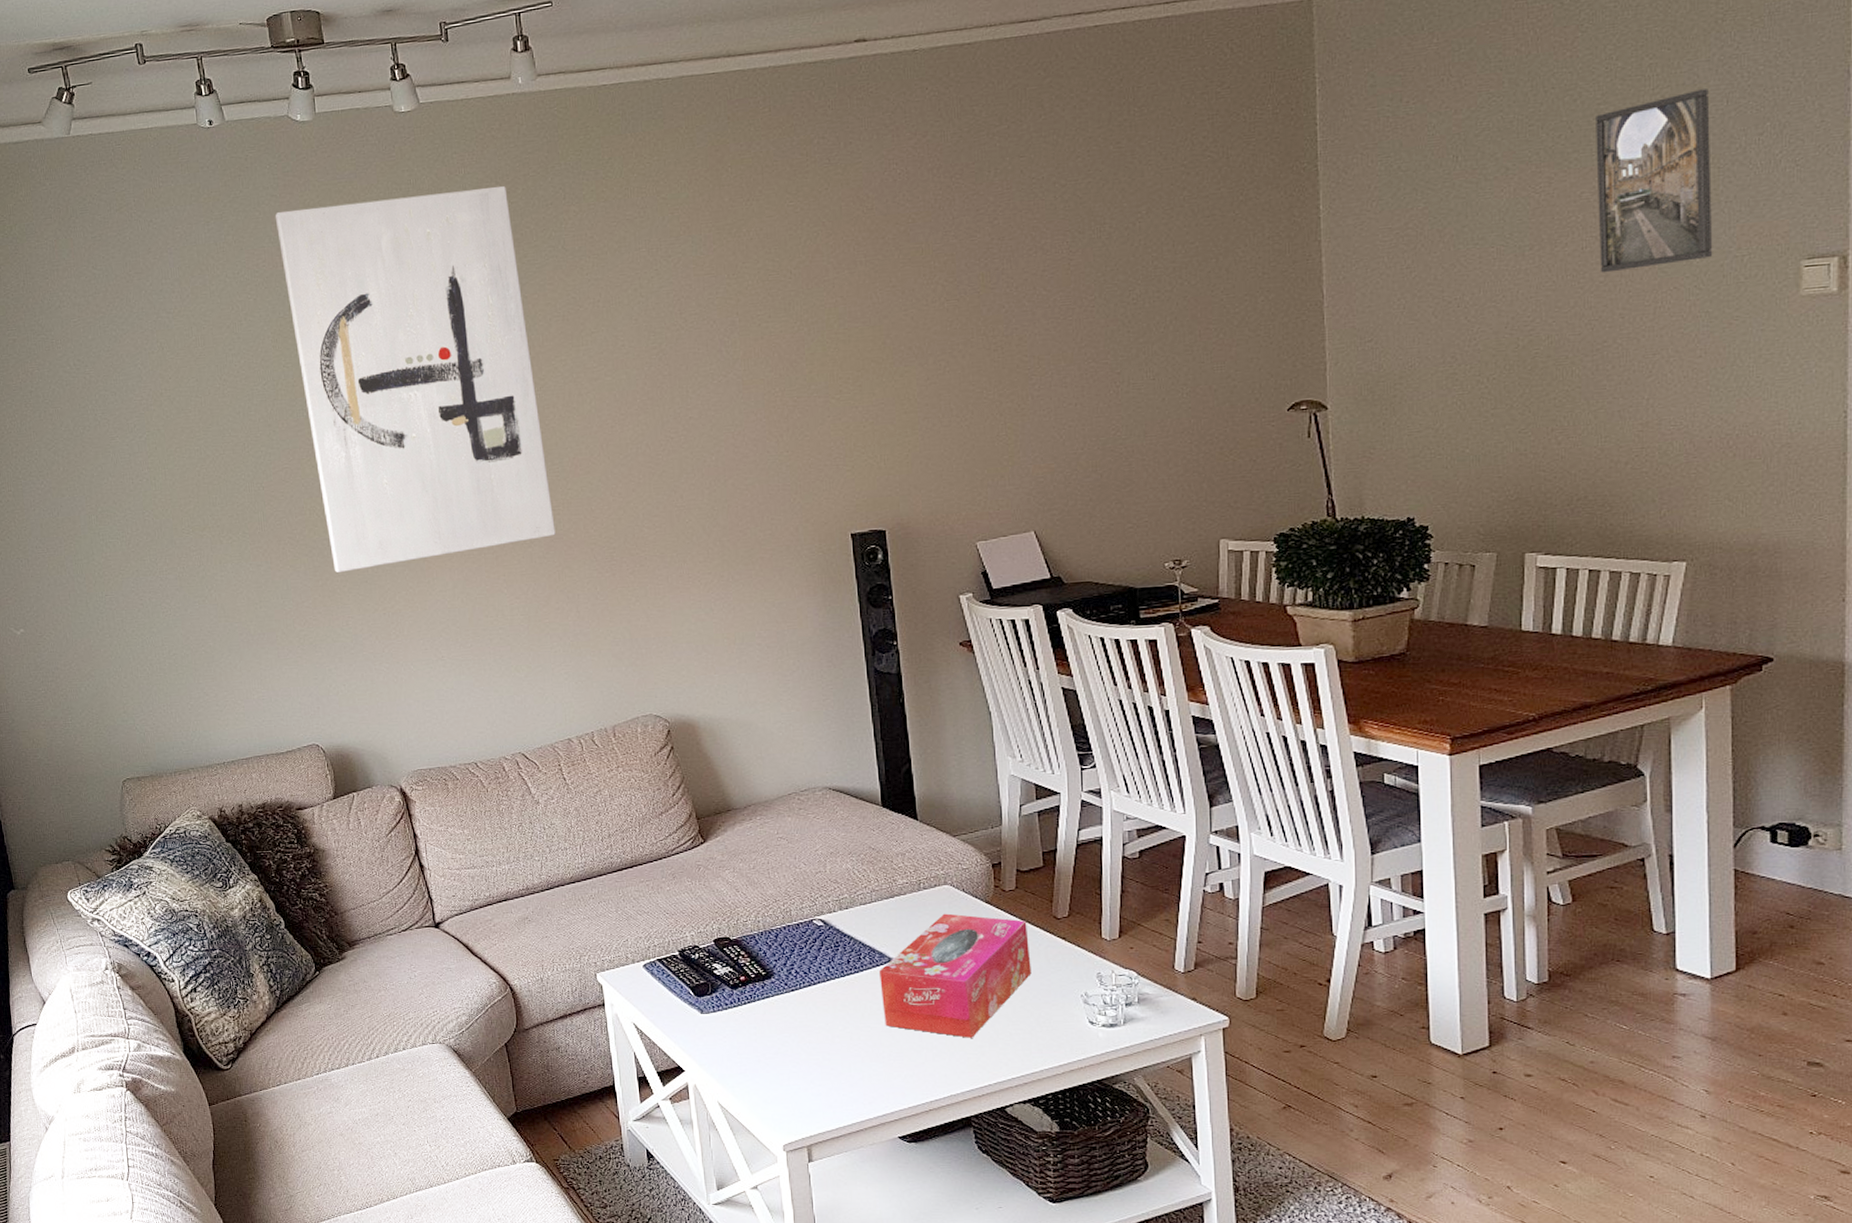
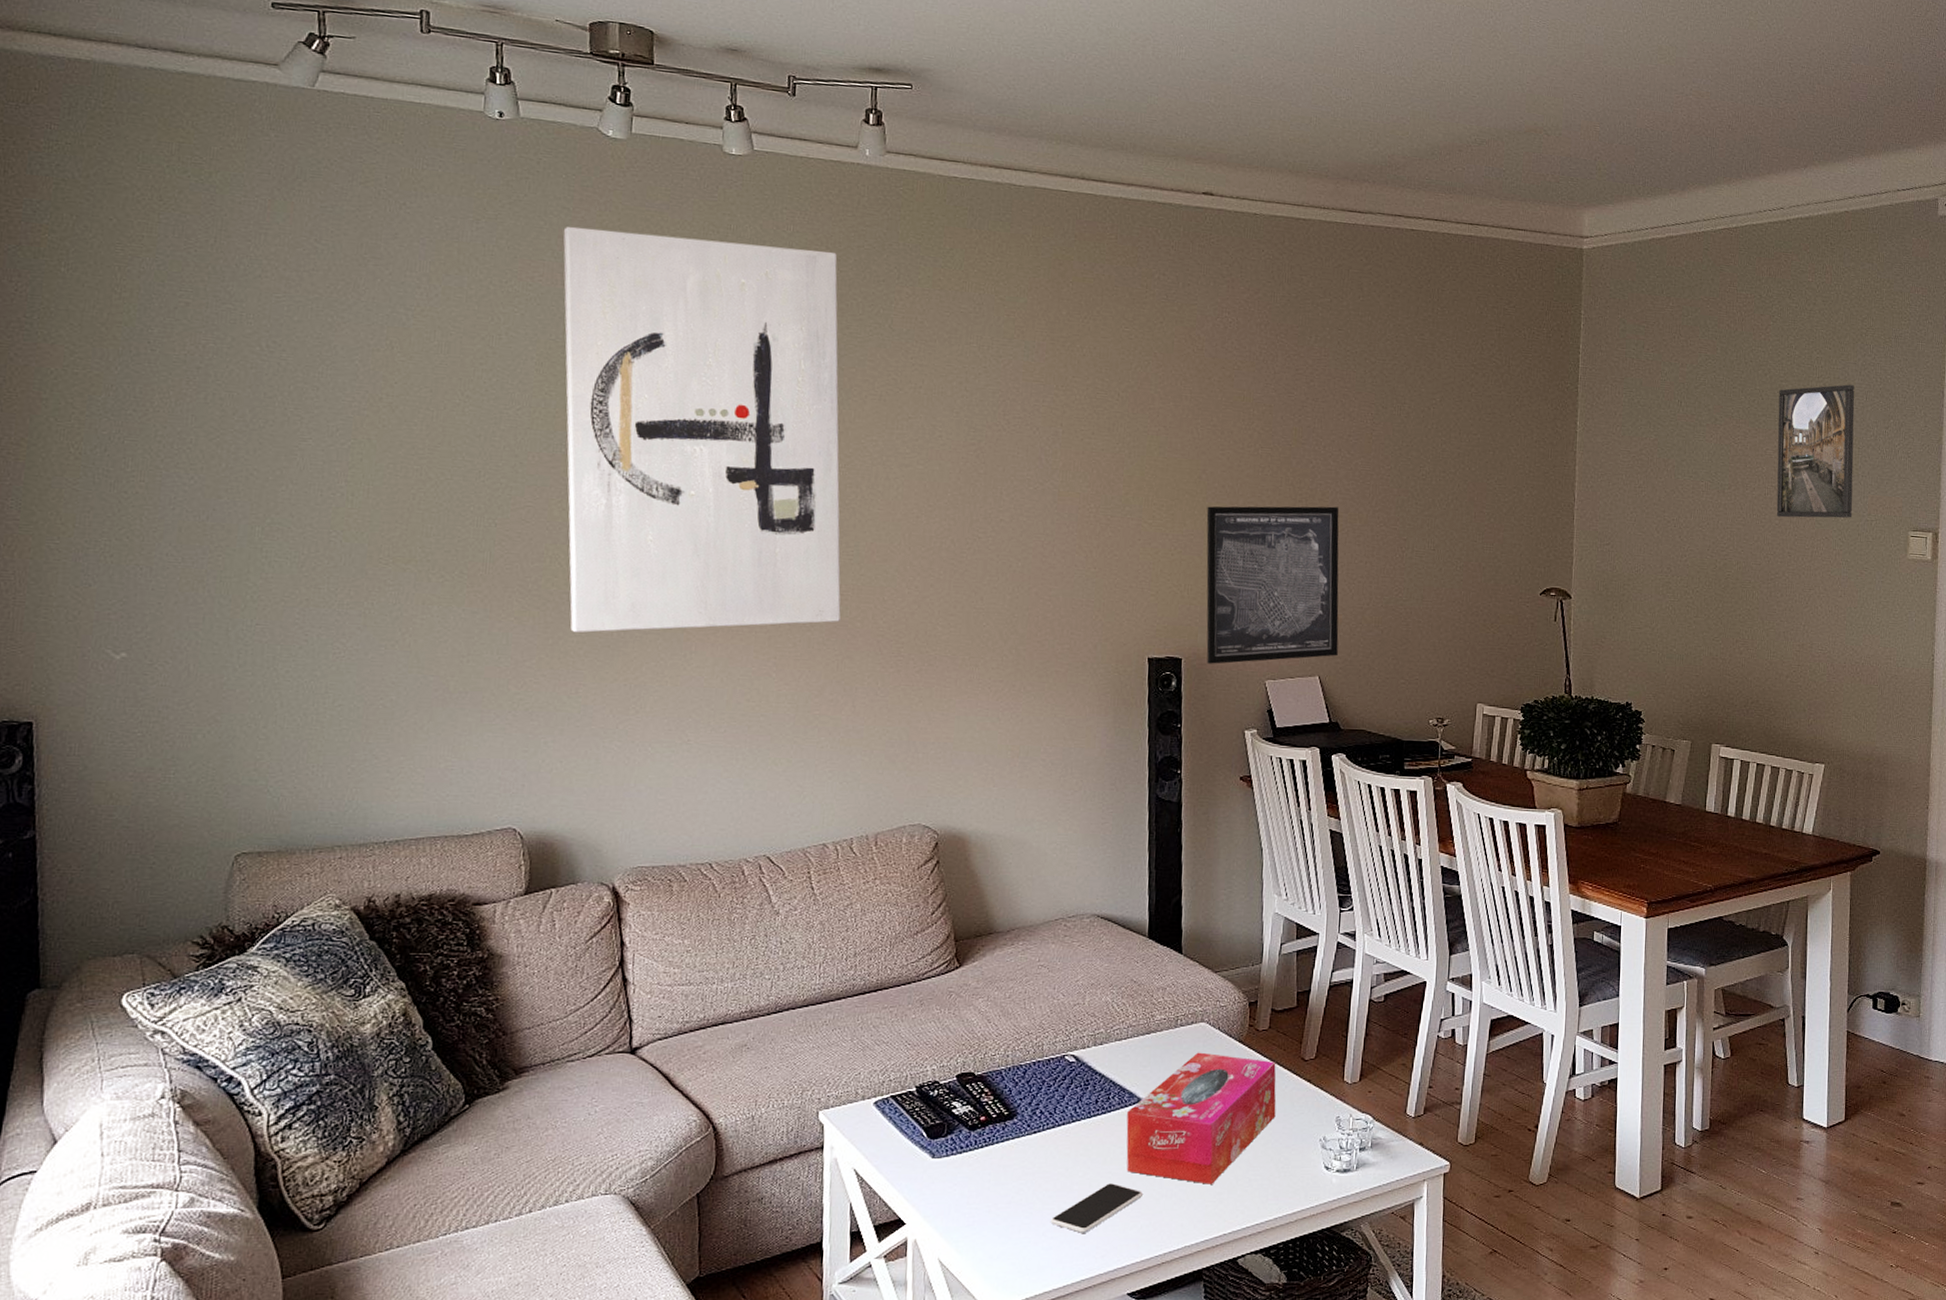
smartphone: none [816,1037,903,1081] -> present [1050,1183,1143,1233]
wall art: none [895,350,1053,532] -> present [1206,506,1339,664]

